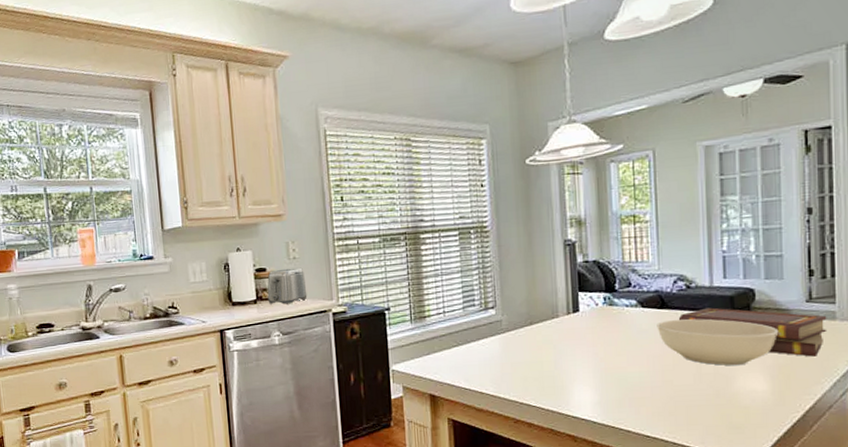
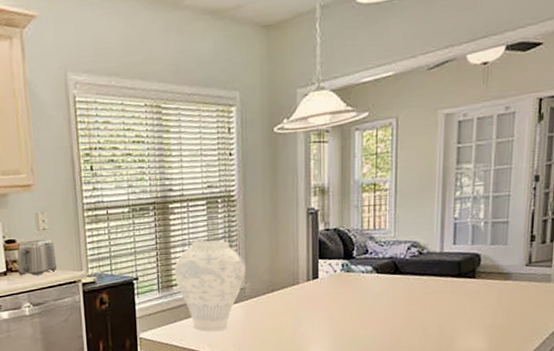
vase: none [427,271,502,365] -> present [174,240,246,332]
bowl: present [657,318,779,366] -> none [389,283,499,327]
book set: present [678,307,827,357] -> none [409,272,543,317]

